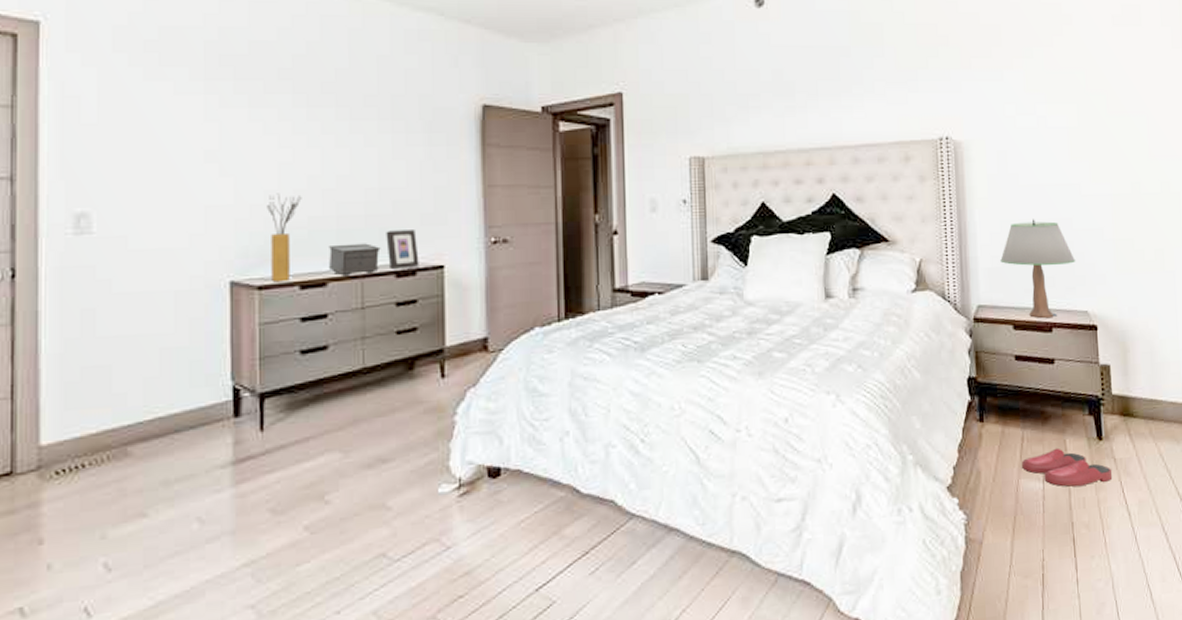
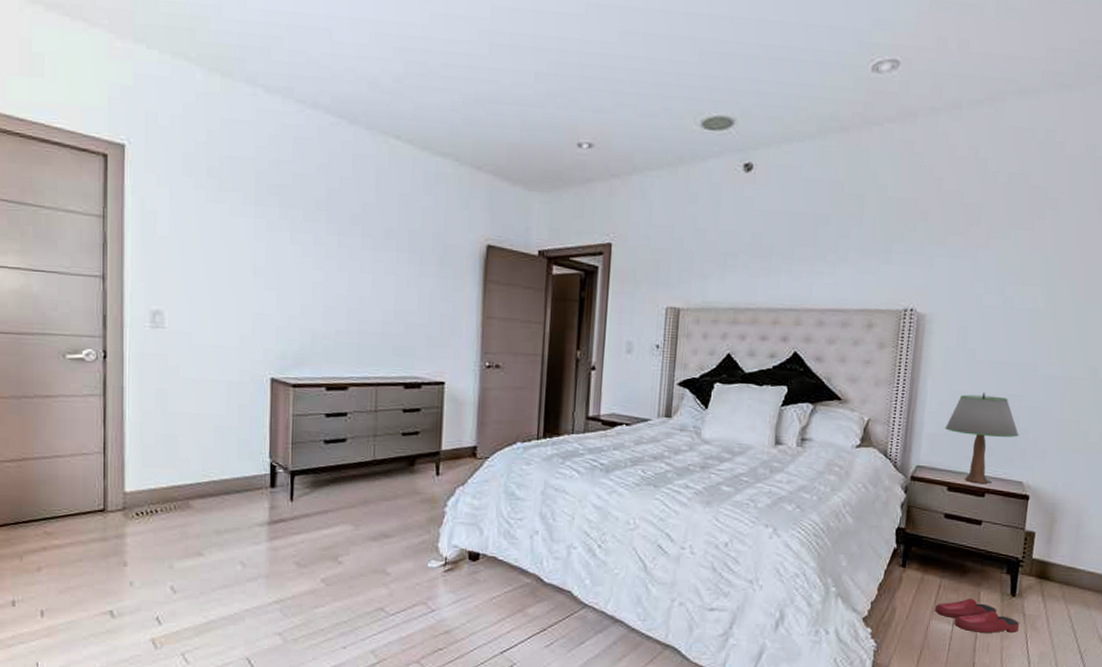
vase: present [267,193,302,282] -> none [302,308,331,383]
jewelry box: present [328,243,381,276] -> none [349,356,393,383]
picture frame: present [386,230,419,269] -> none [398,348,425,382]

